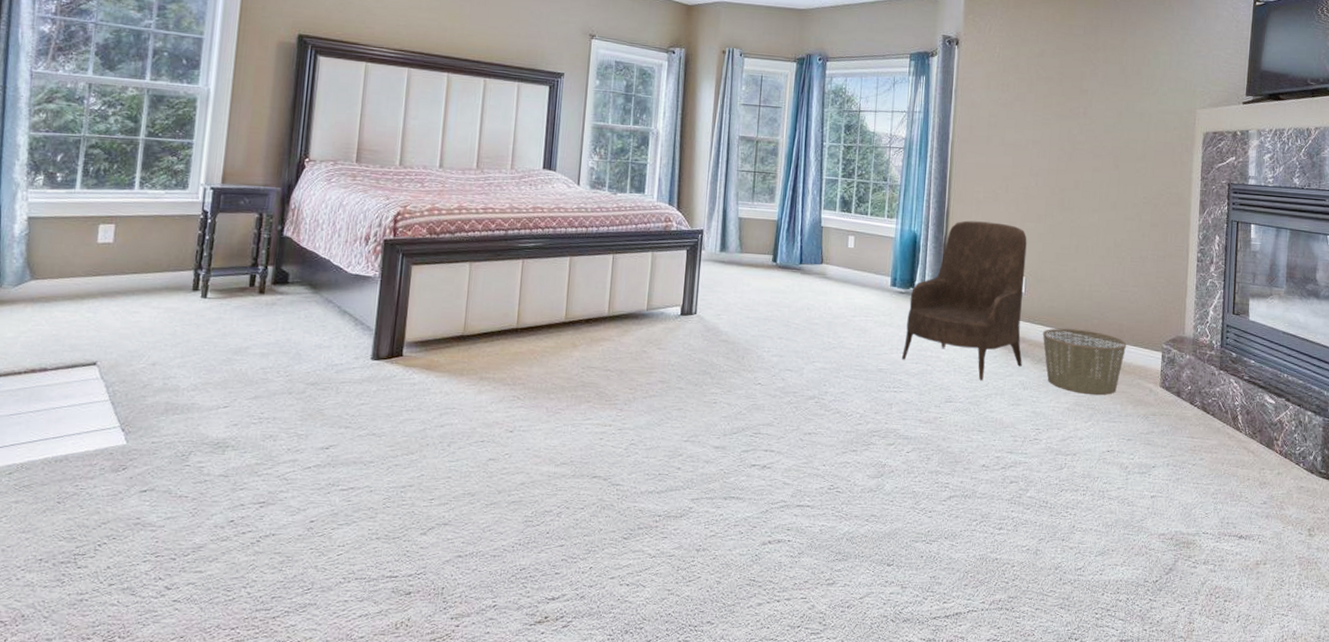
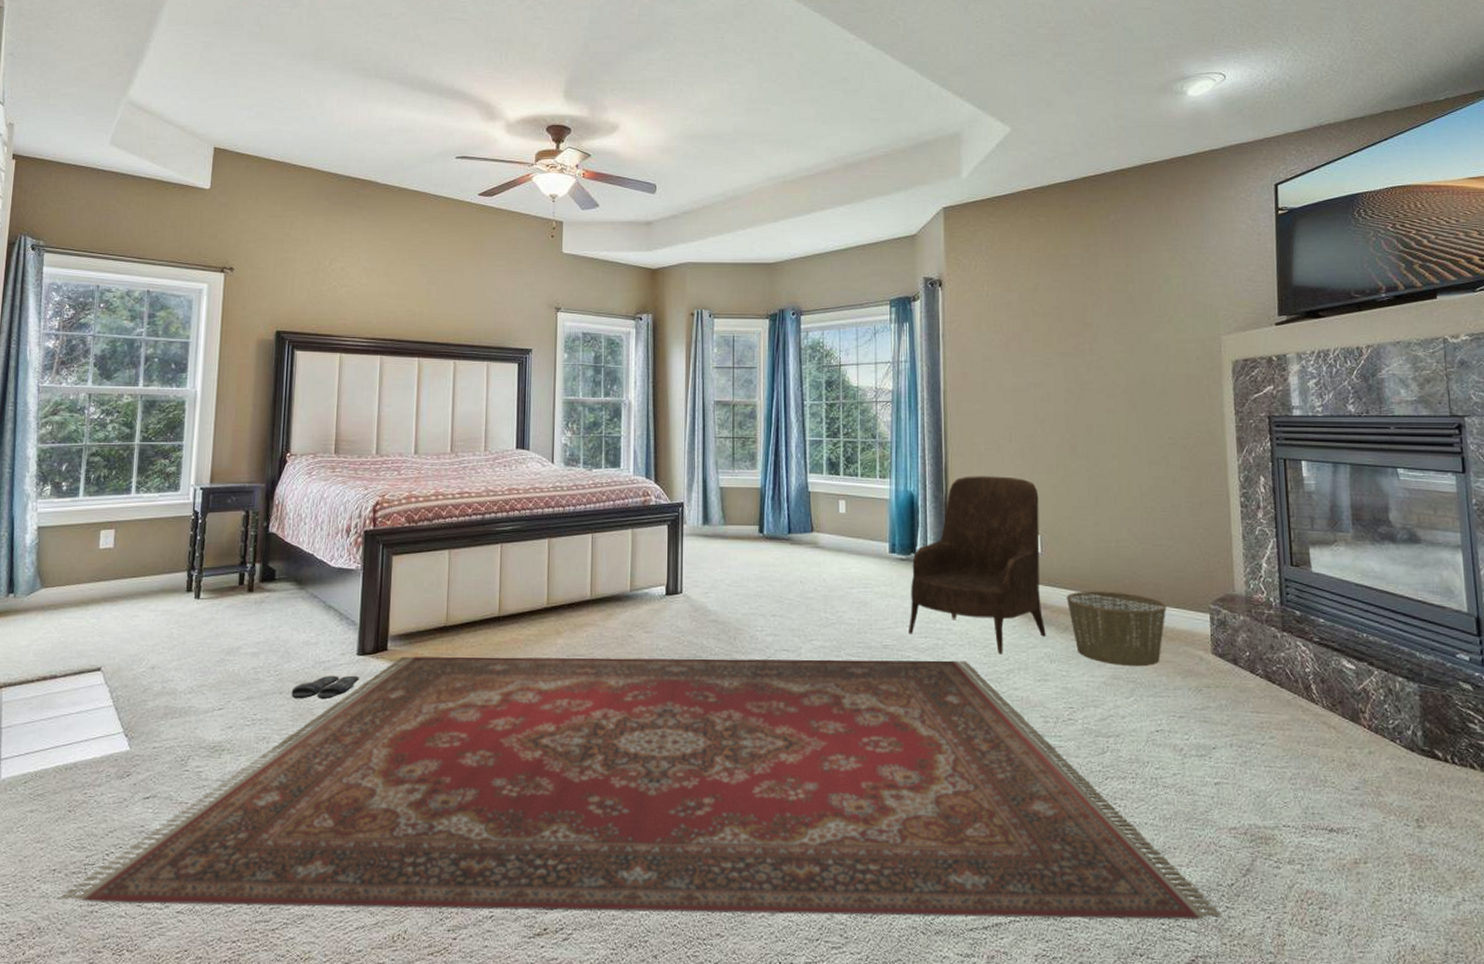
area rug: none [45,362,1146,609] -> present [59,656,1223,919]
slippers: none [301,377,372,400] -> present [291,675,359,699]

